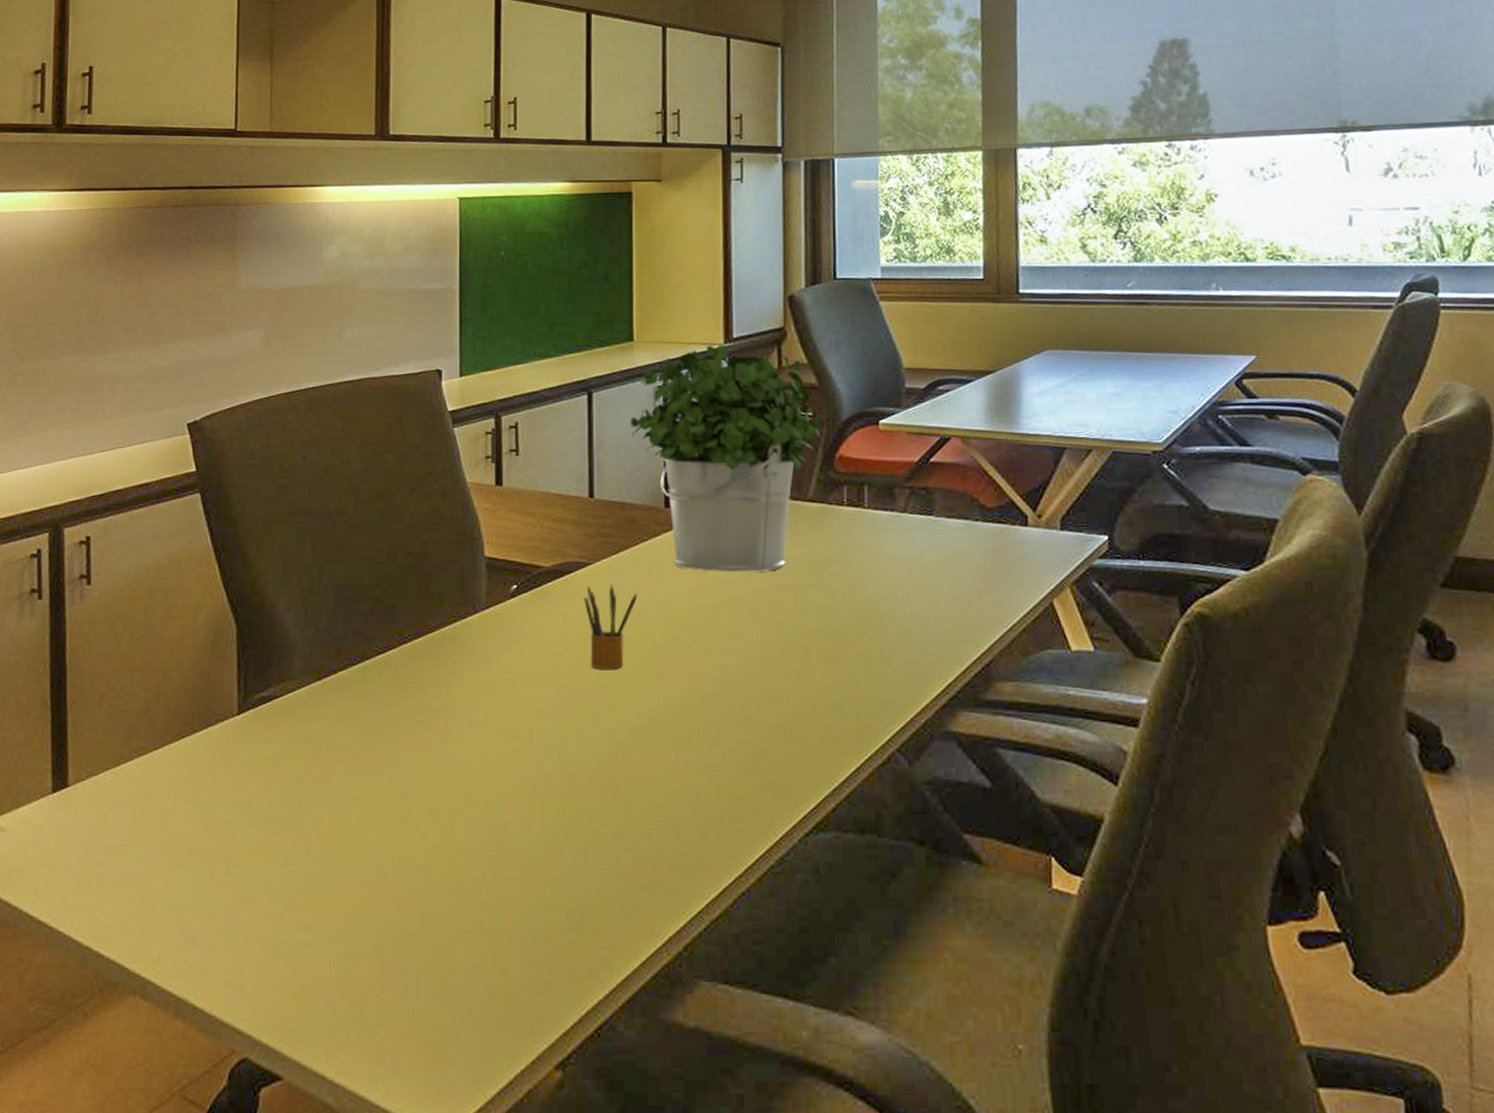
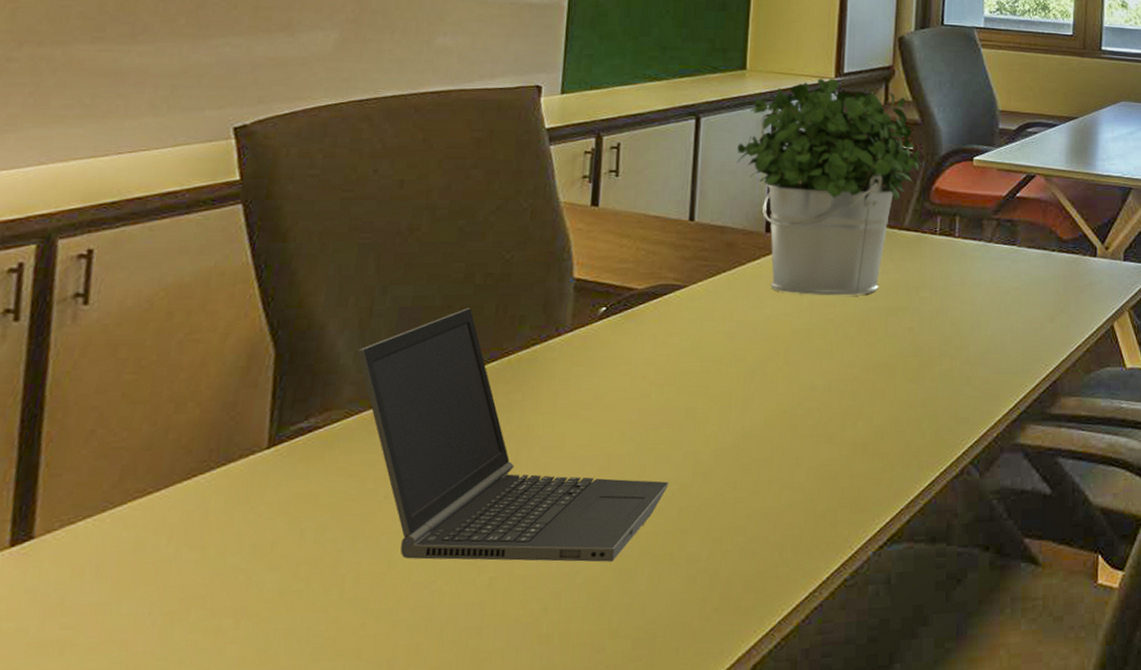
laptop computer: none [303,586,589,834] -> present [357,308,669,562]
pencil box: present [584,584,638,669] -> none [676,307,732,392]

